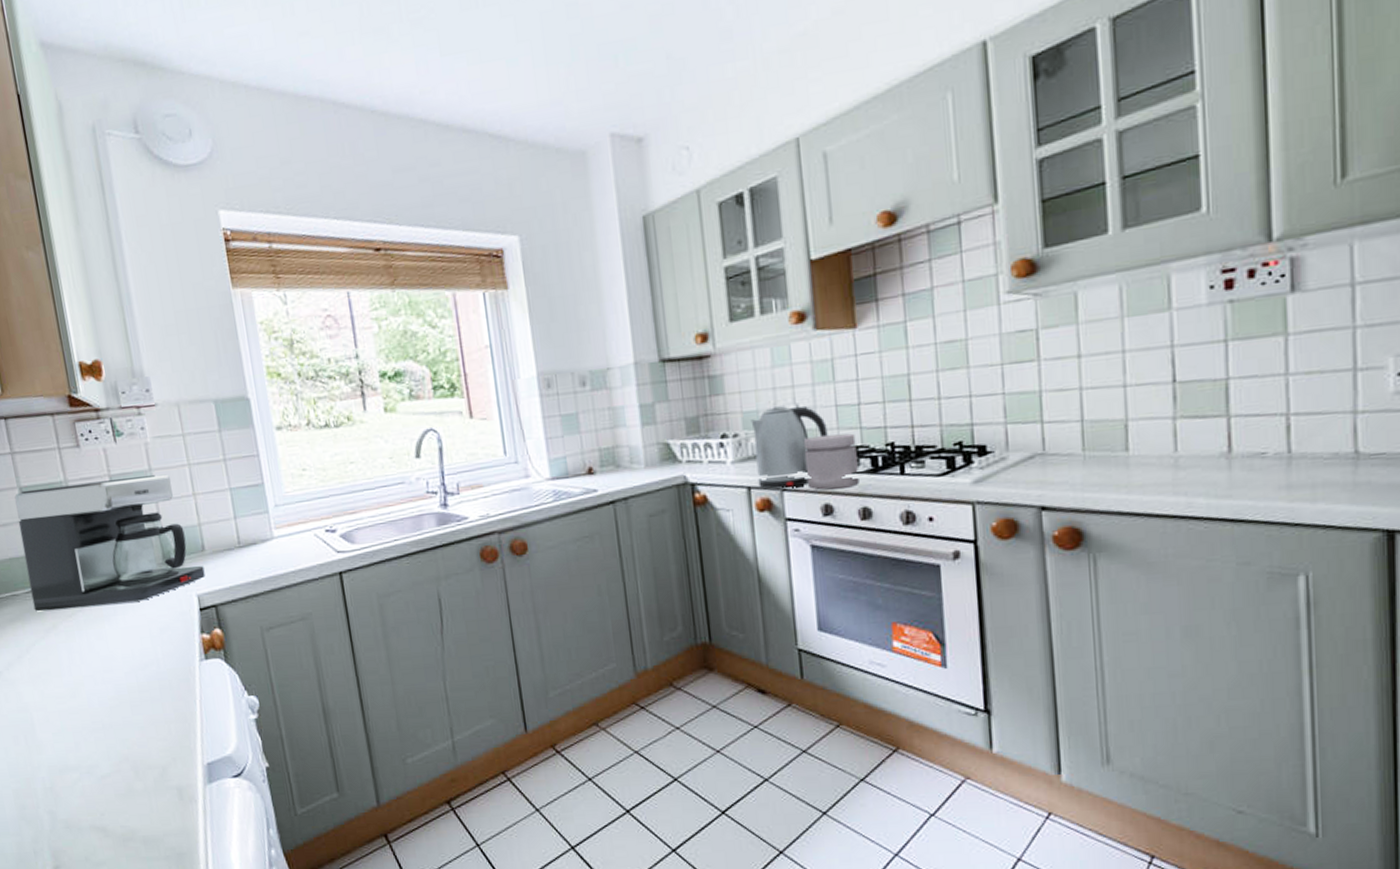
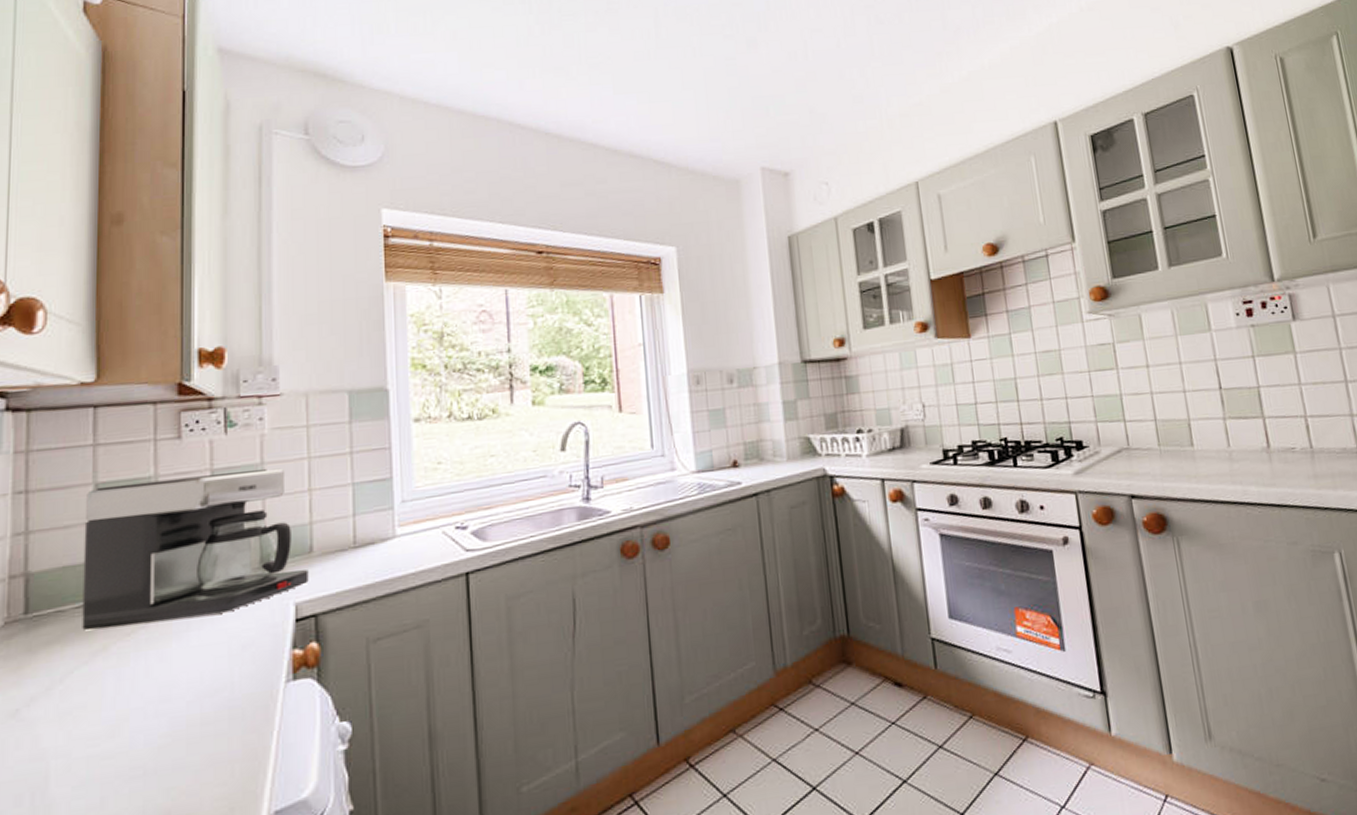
kettle: present [750,405,828,490] -> none [883,403,951,481]
jar: present [803,433,860,491] -> none [929,429,980,482]

